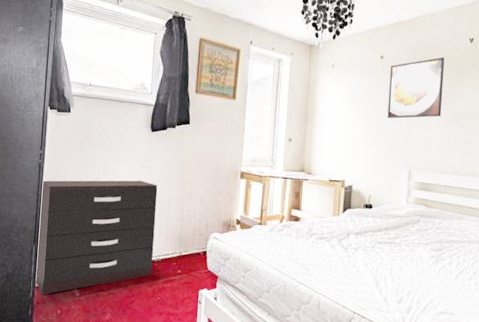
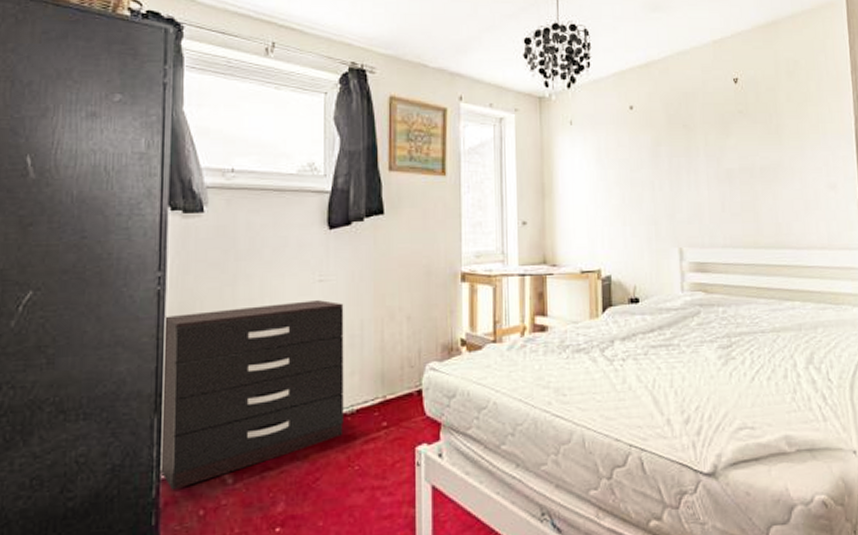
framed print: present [387,57,445,119] -> none [643,103,711,185]

